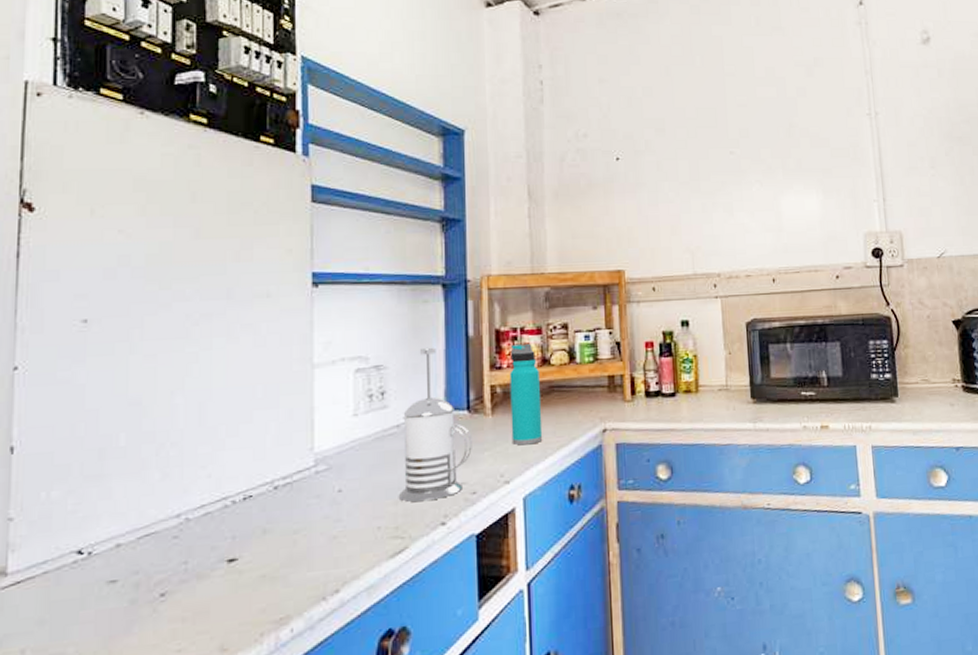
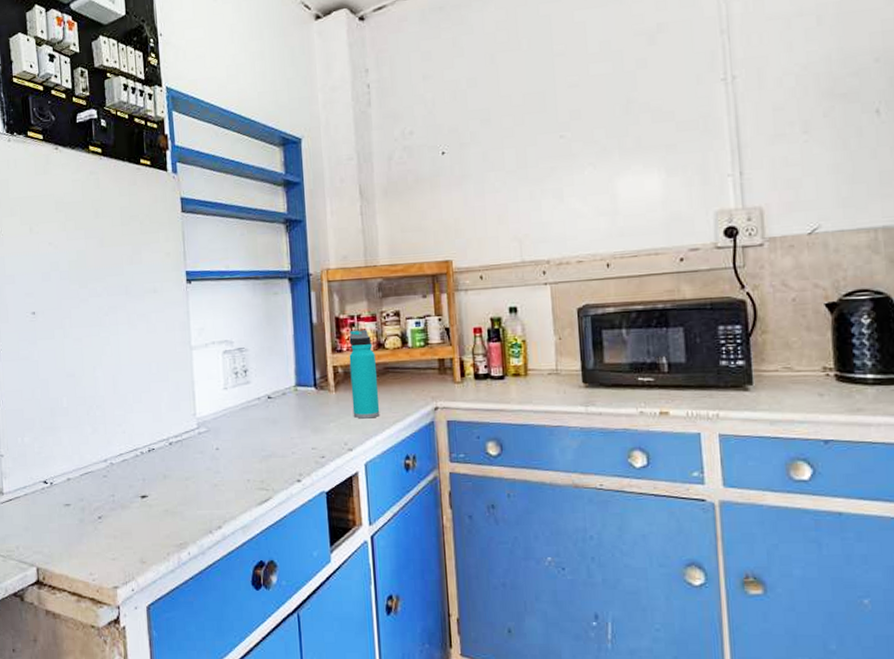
french press: present [398,347,472,502] -> none [262,332,320,462]

